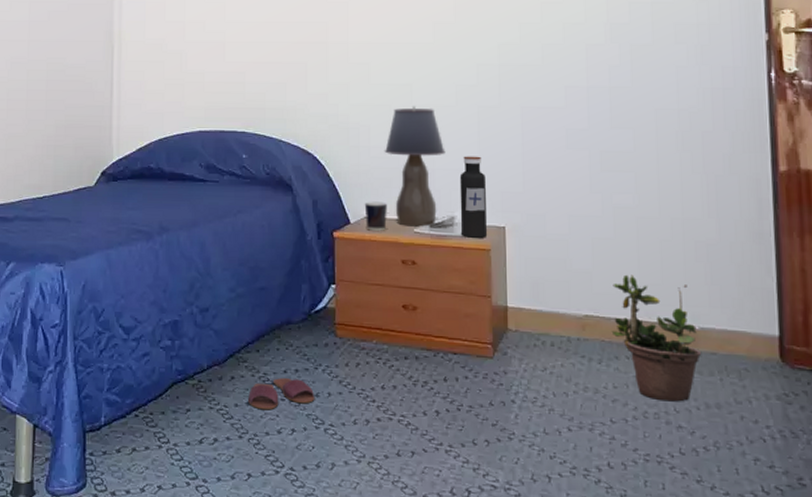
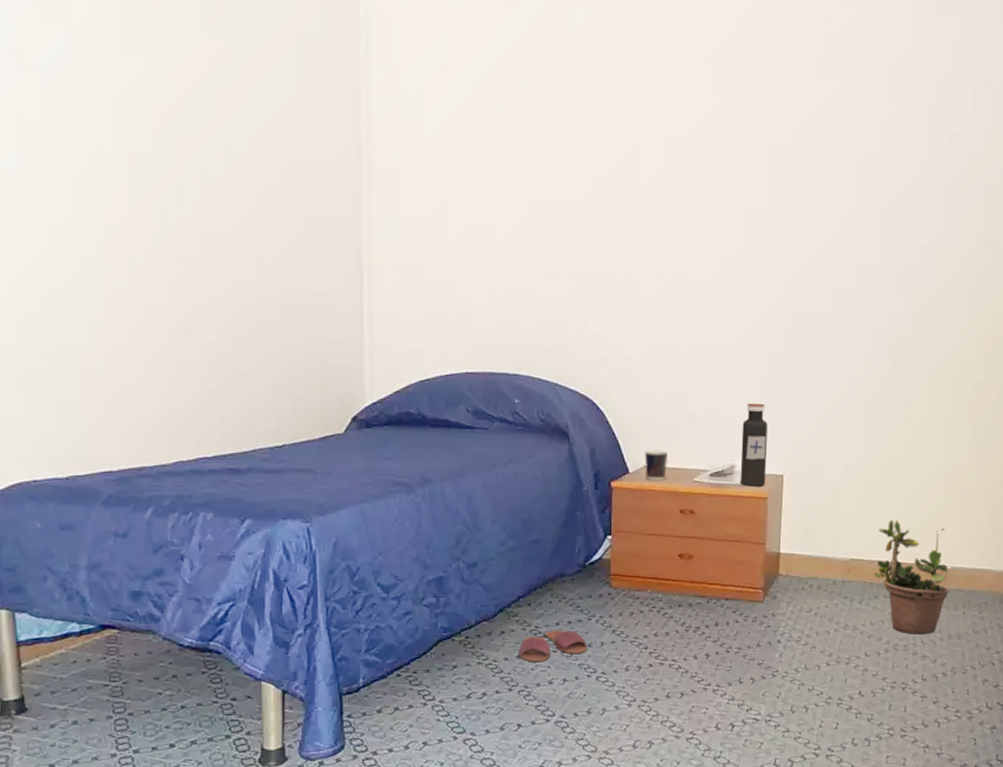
table lamp: present [384,106,446,227] -> none [667,349,730,476]

